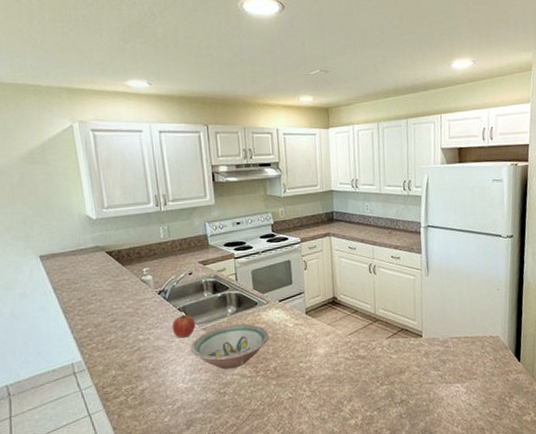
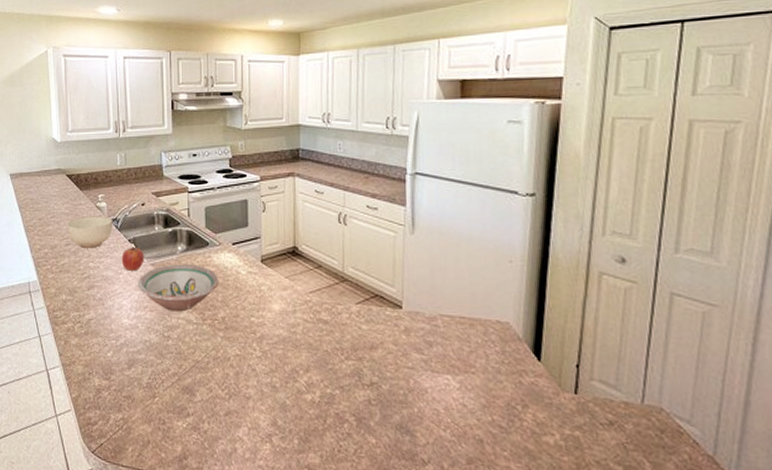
bowl: none [111,288,161,322] -> present [67,216,113,248]

